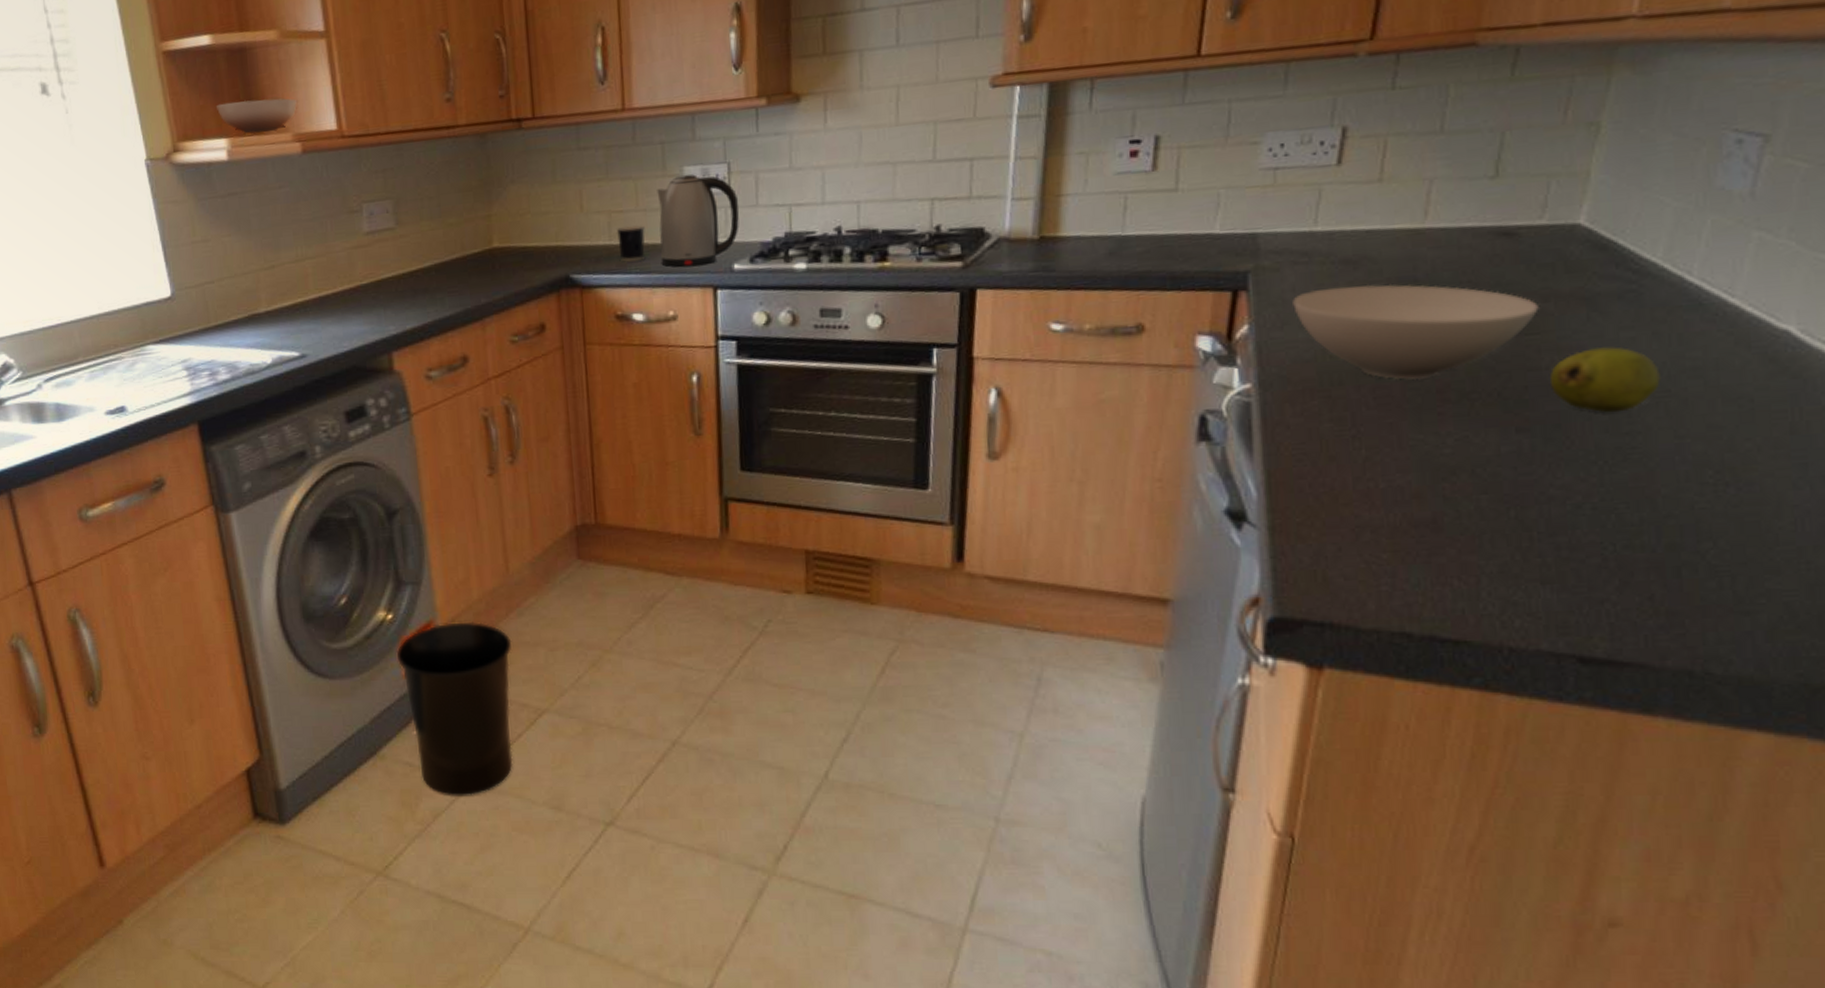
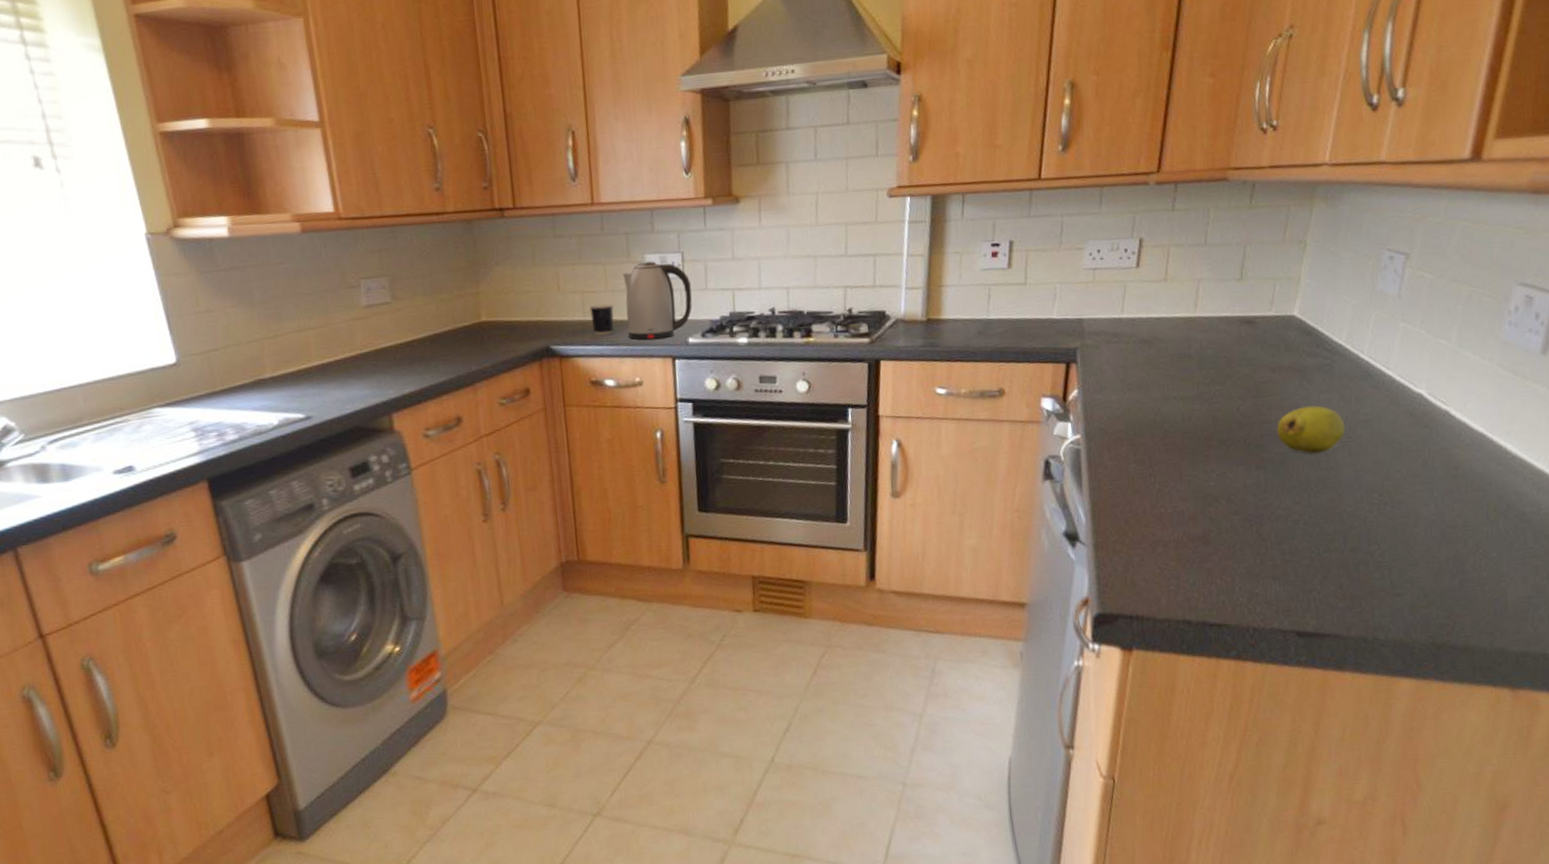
bowl: present [215,98,298,134] -> none [215,181,296,213]
waste bin: present [396,621,513,795] -> none [404,649,512,802]
bowl: present [1293,284,1539,380] -> none [1108,358,1269,431]

